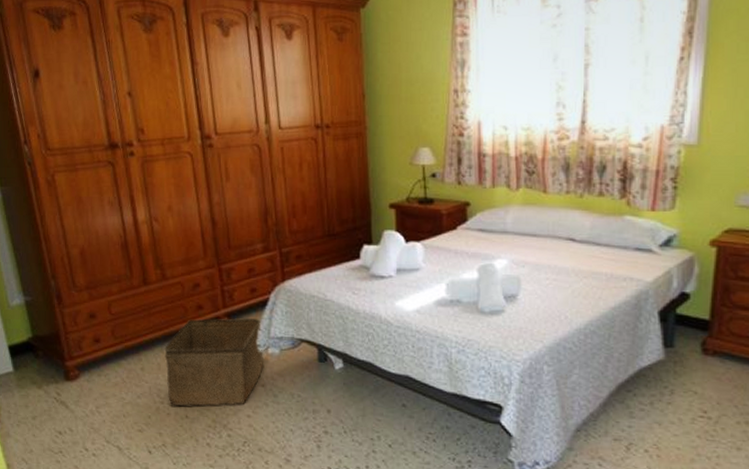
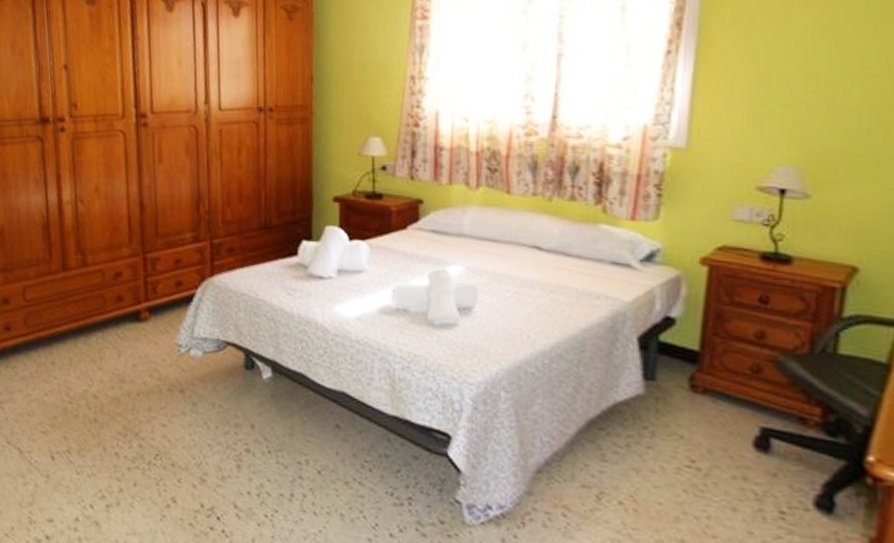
storage bin: present [164,318,263,407] -> none [77,311,185,412]

